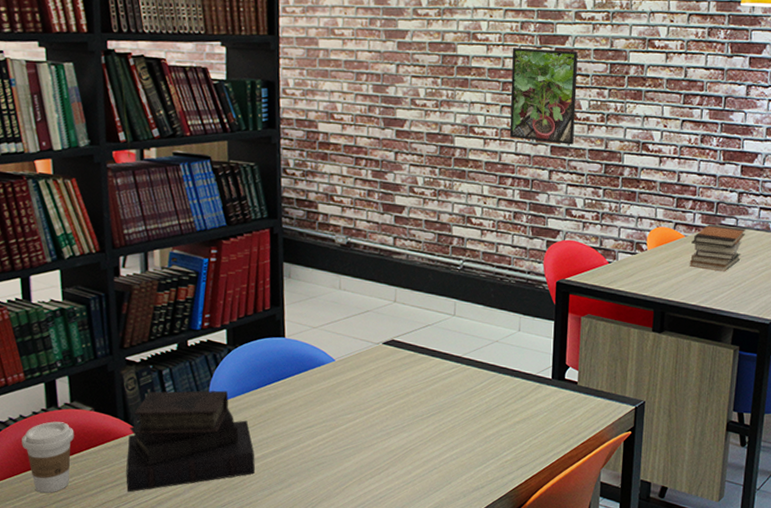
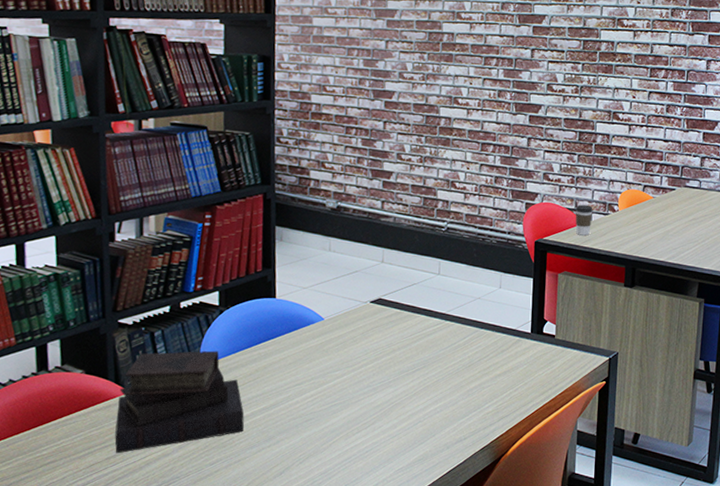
coffee cup: present [21,421,74,493] -> none [10,385,64,457]
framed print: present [509,48,578,145] -> none [491,26,554,114]
coffee cup: none [600,243,620,277] -> present [575,204,593,236]
book stack: present [690,224,745,272] -> none [658,186,708,230]

